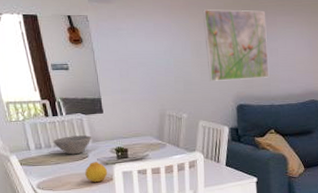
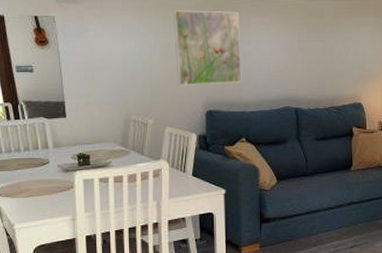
bowl: present [53,135,92,155] -> none [14,140,54,160]
fruit: present [85,162,108,183] -> none [45,168,68,190]

